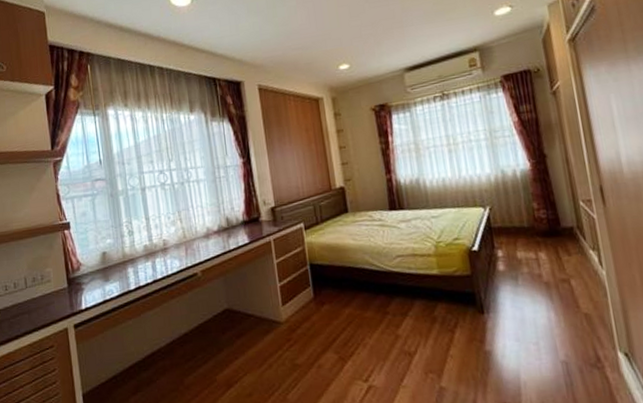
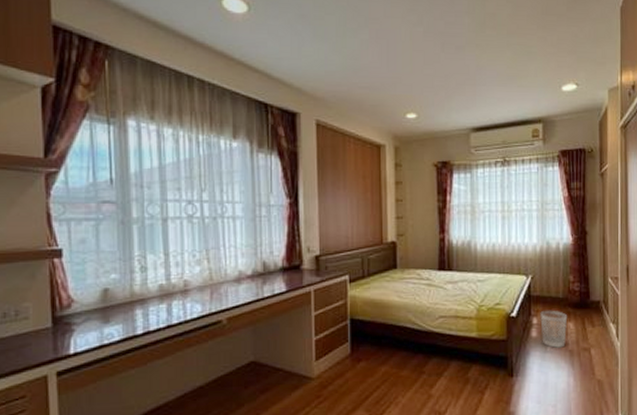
wastebasket: none [504,240,539,281] -> present [540,310,568,348]

